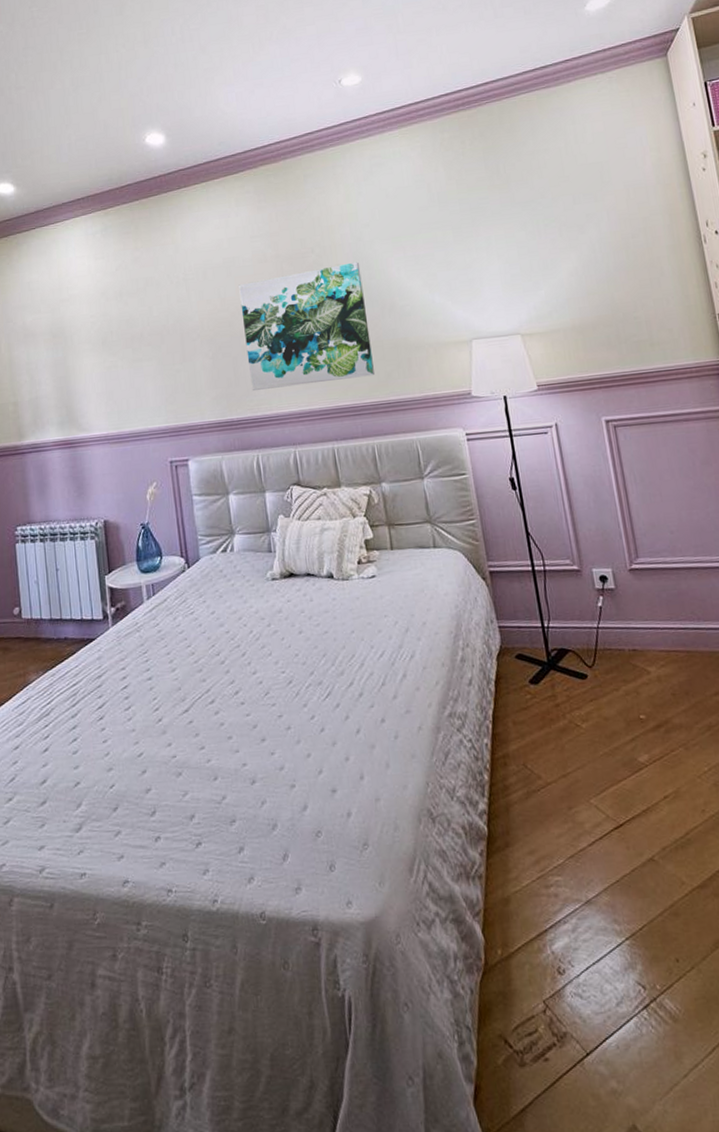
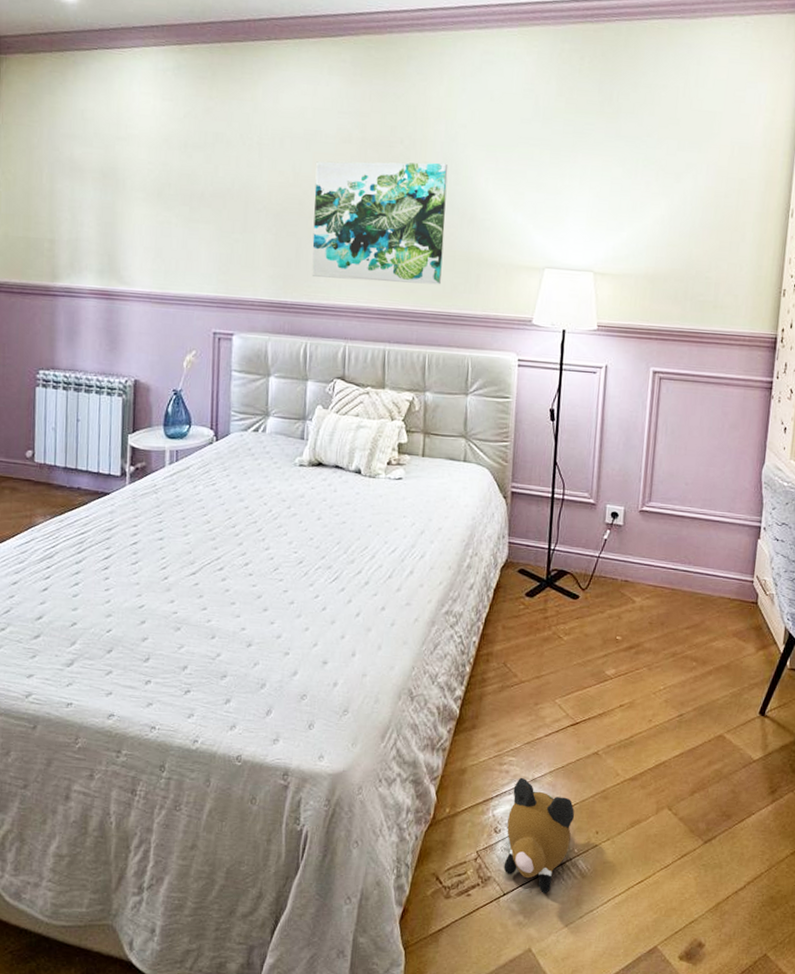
plush toy: none [567,900,650,1048] -> present [503,777,575,893]

